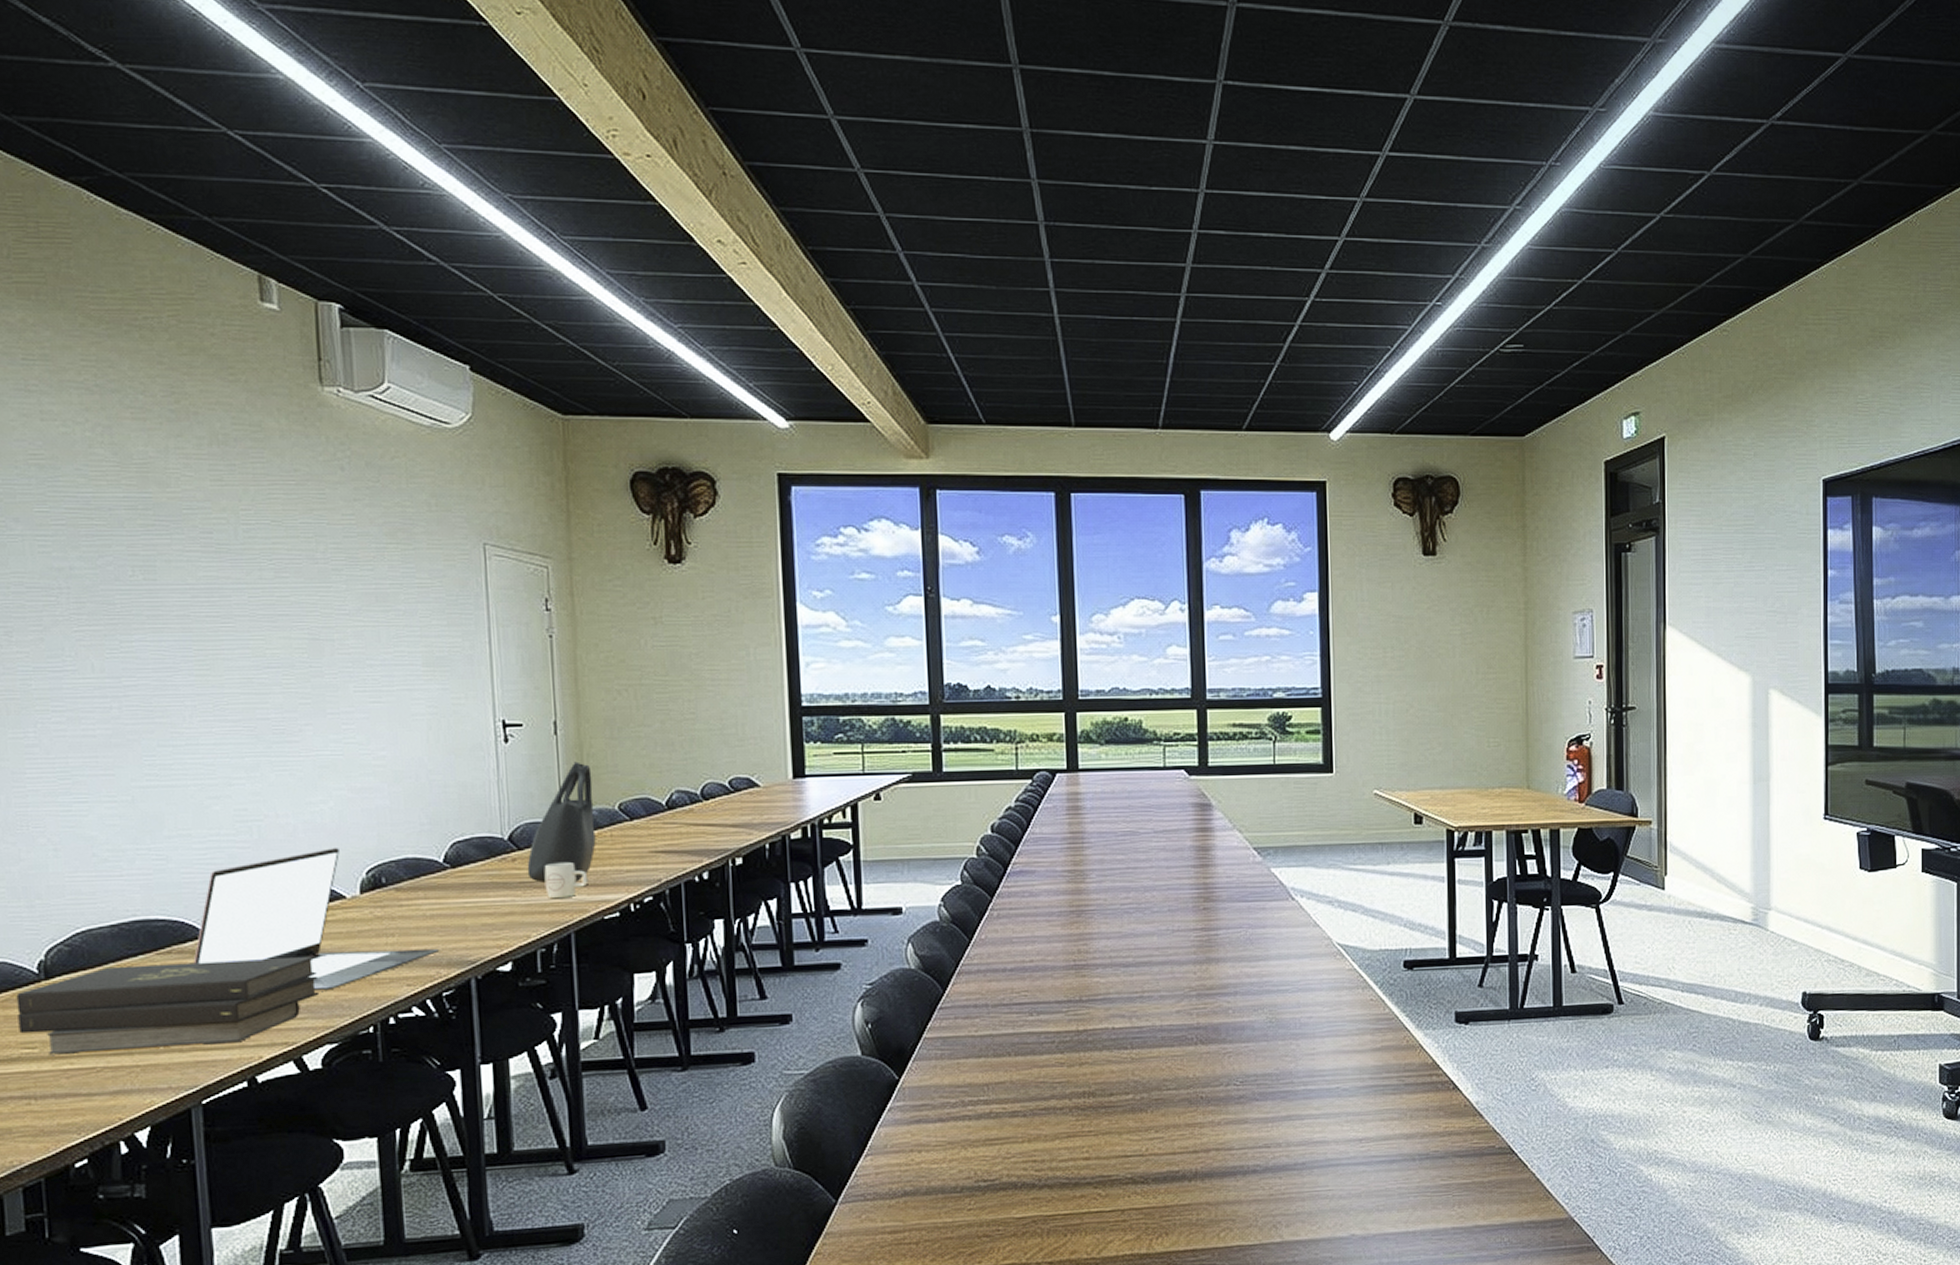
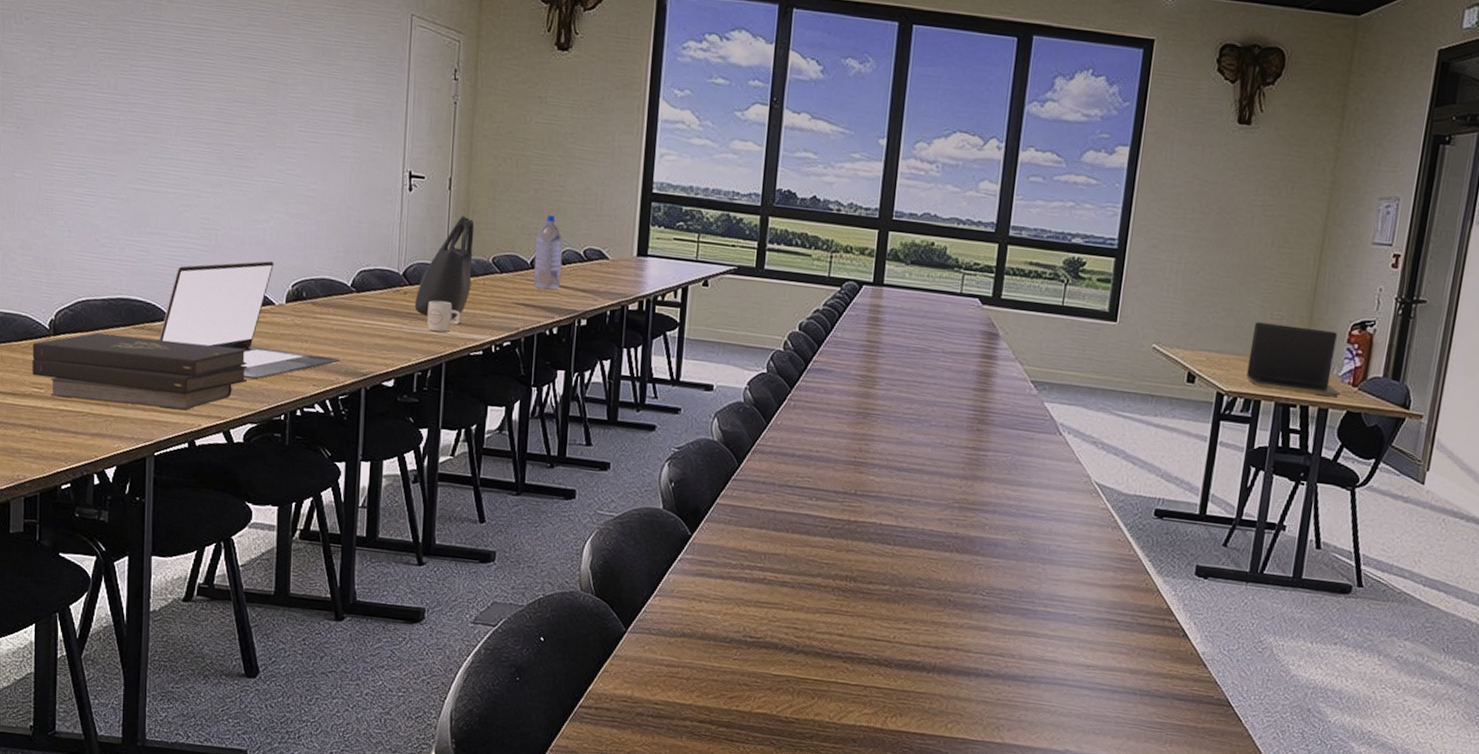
water bottle: none [669,747,706,831] -> present [533,215,564,290]
laptop computer: none [1472,750,1569,818] -> present [1246,322,1341,398]

